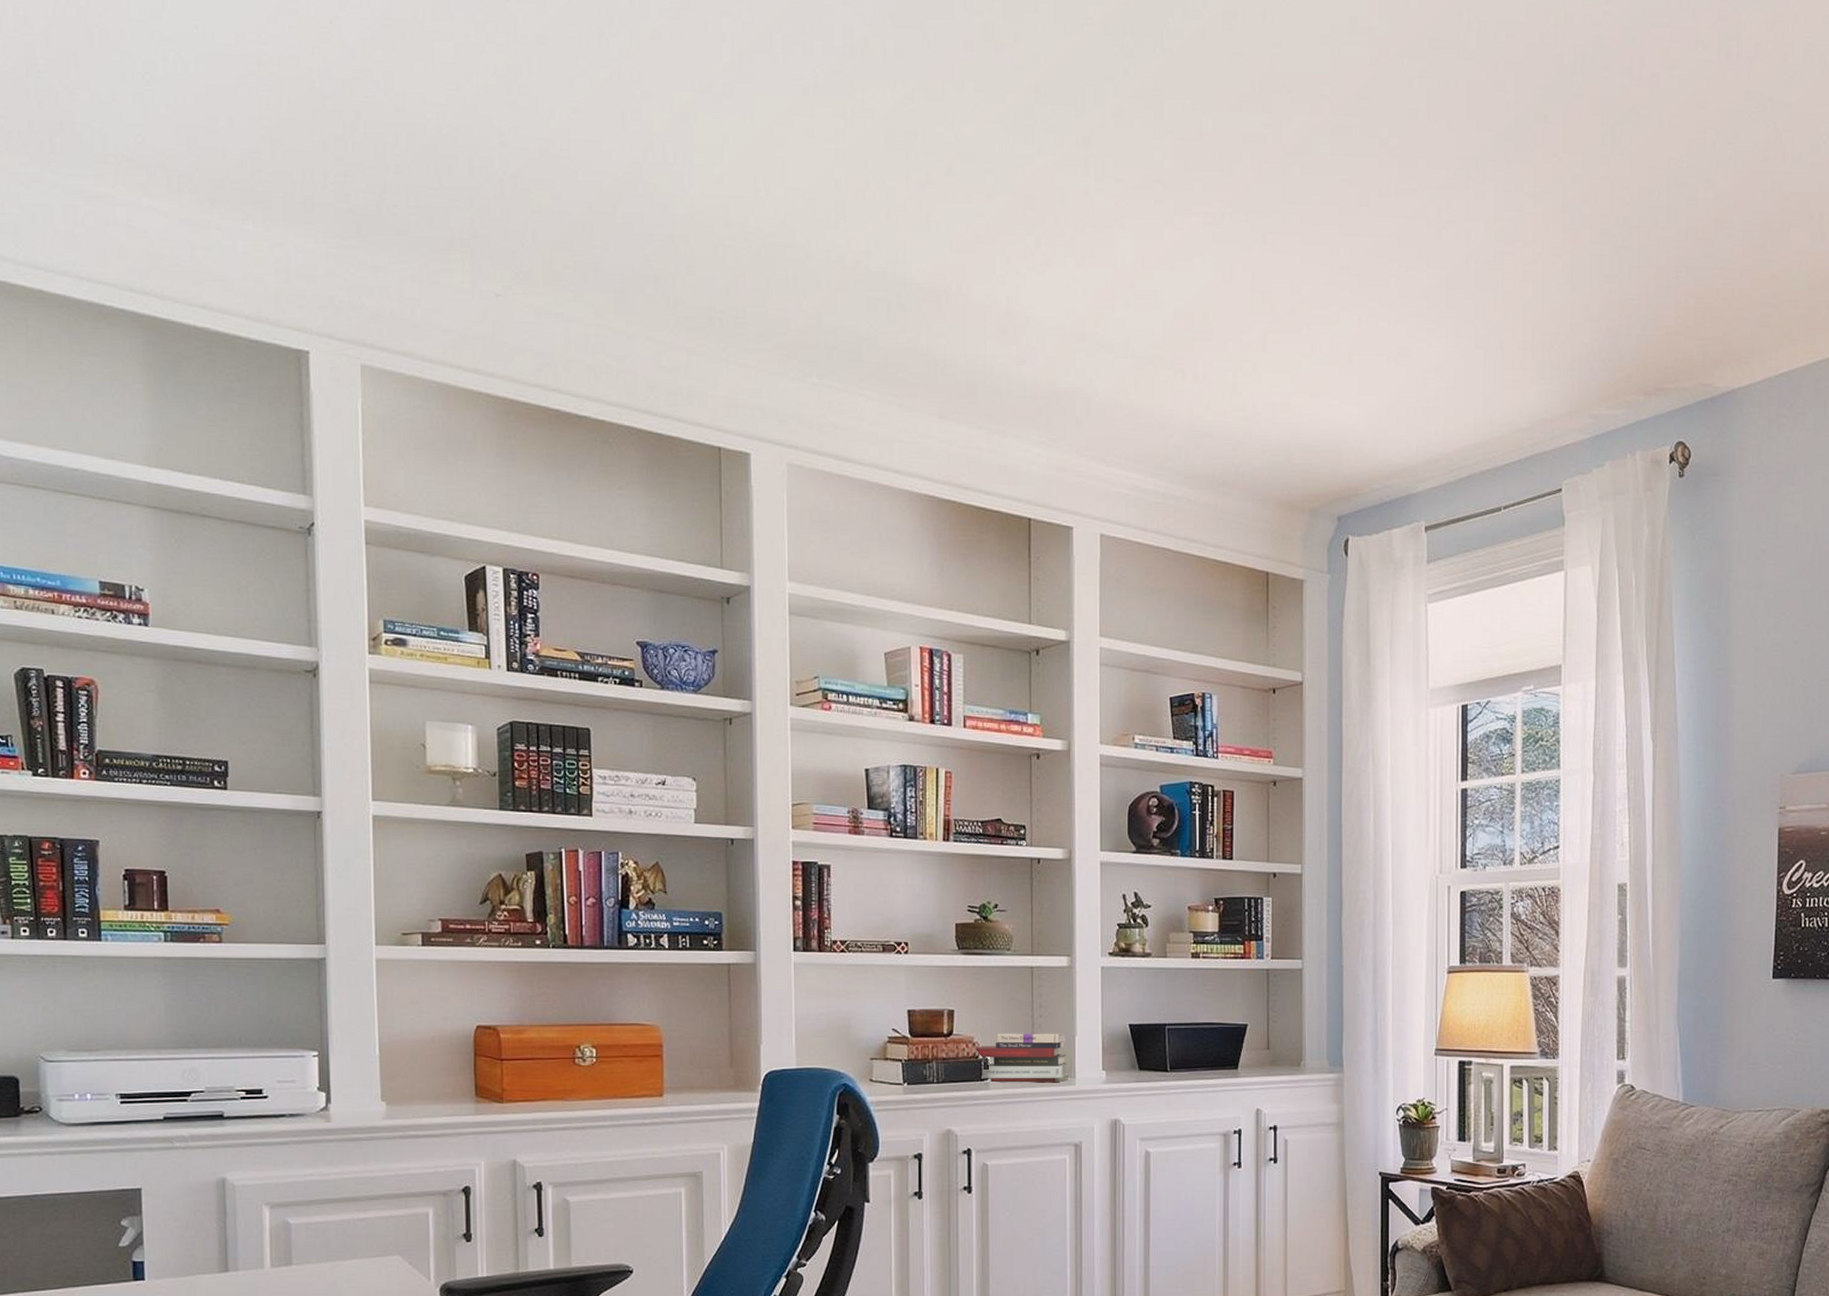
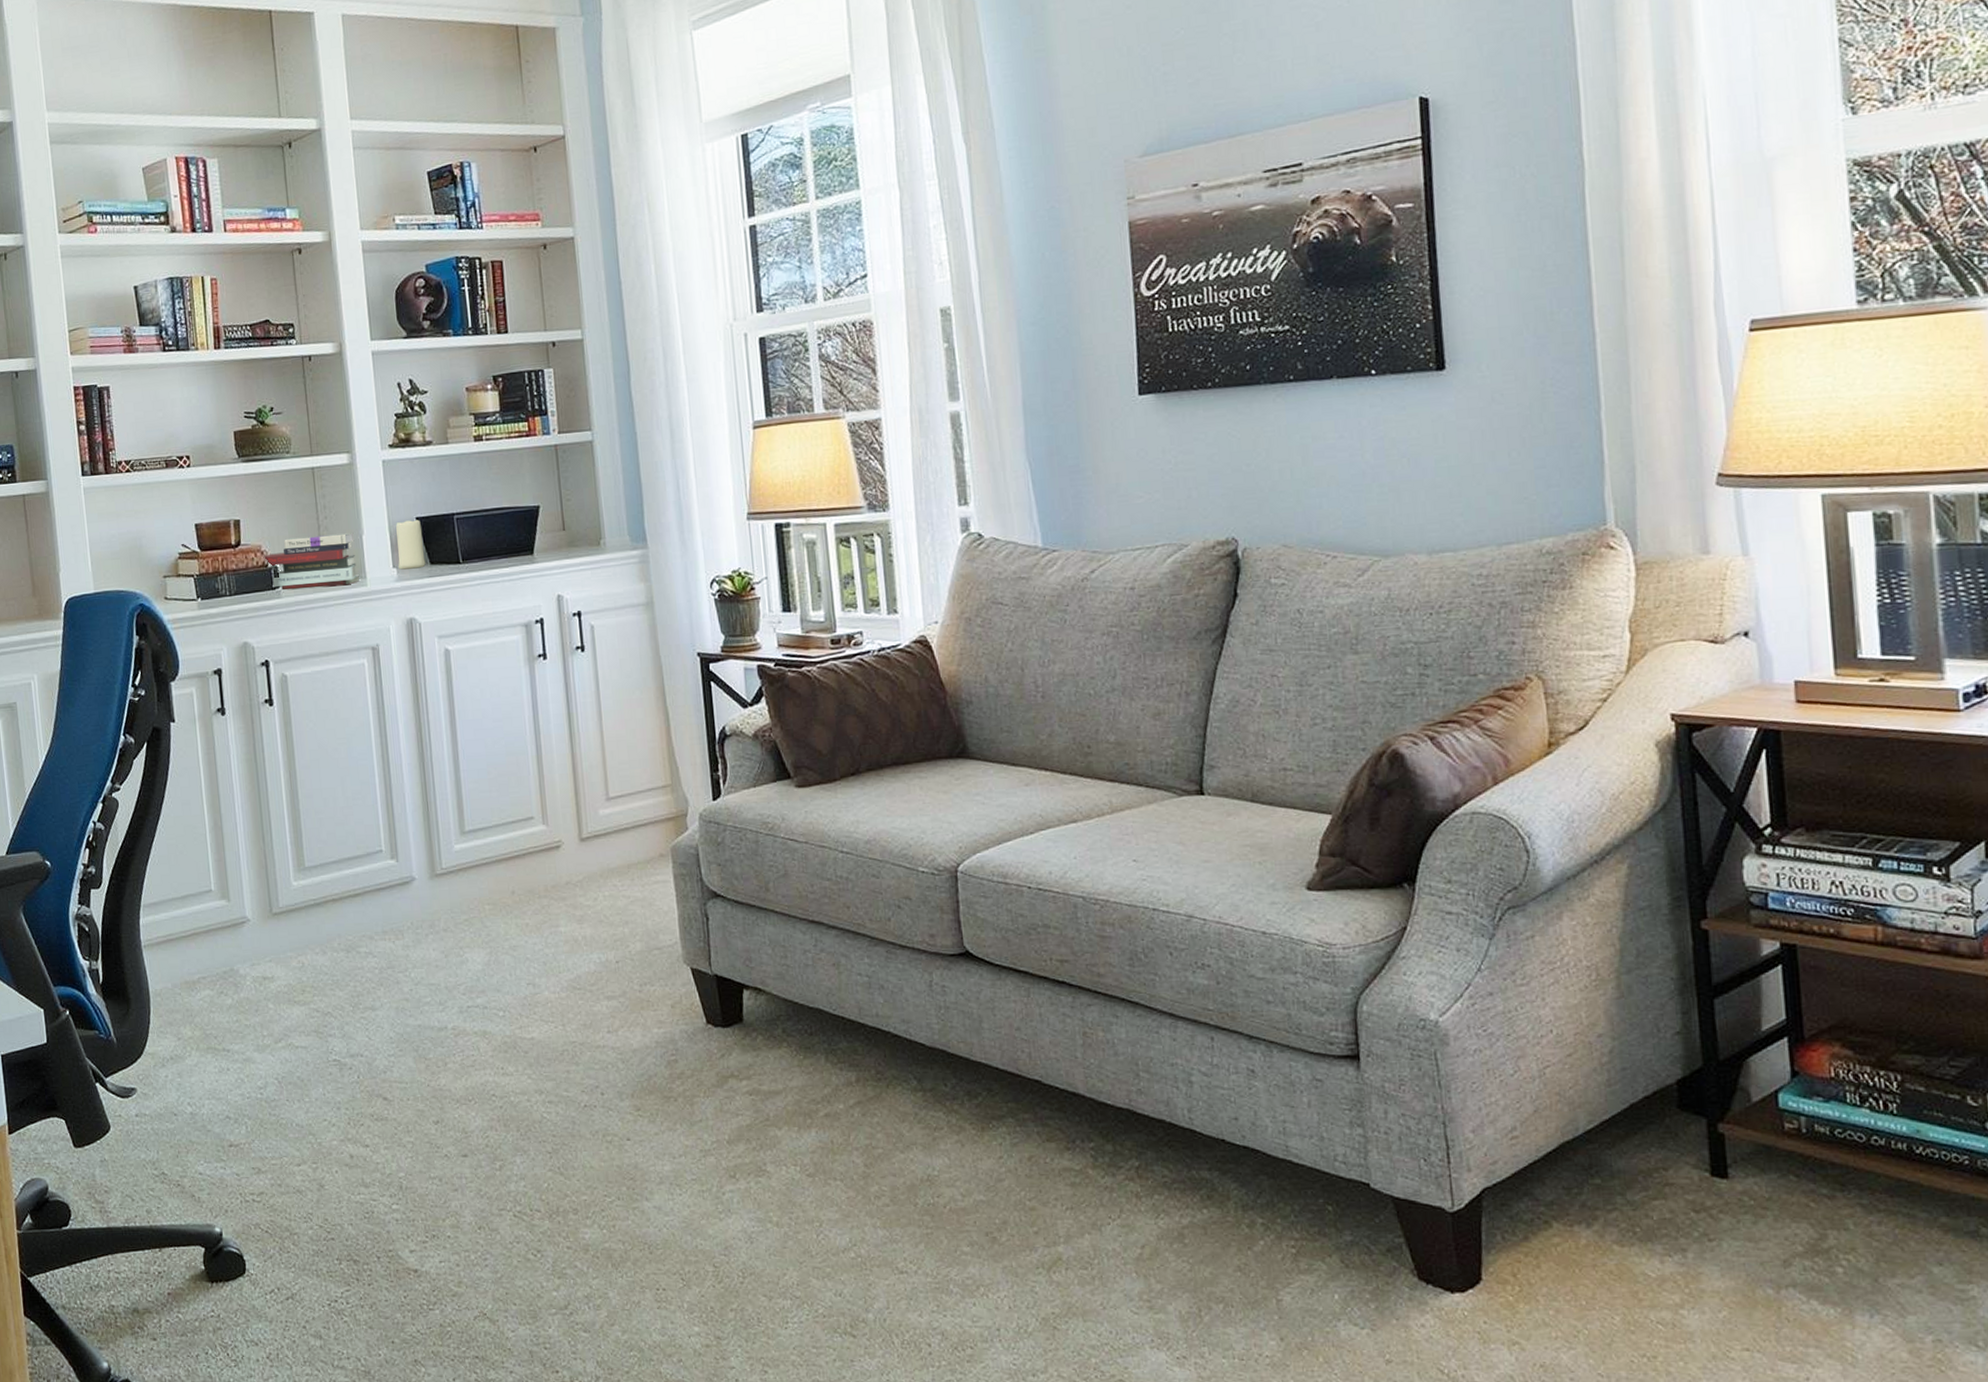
candle: none [1108,1026,1134,1073] -> present [396,519,426,570]

